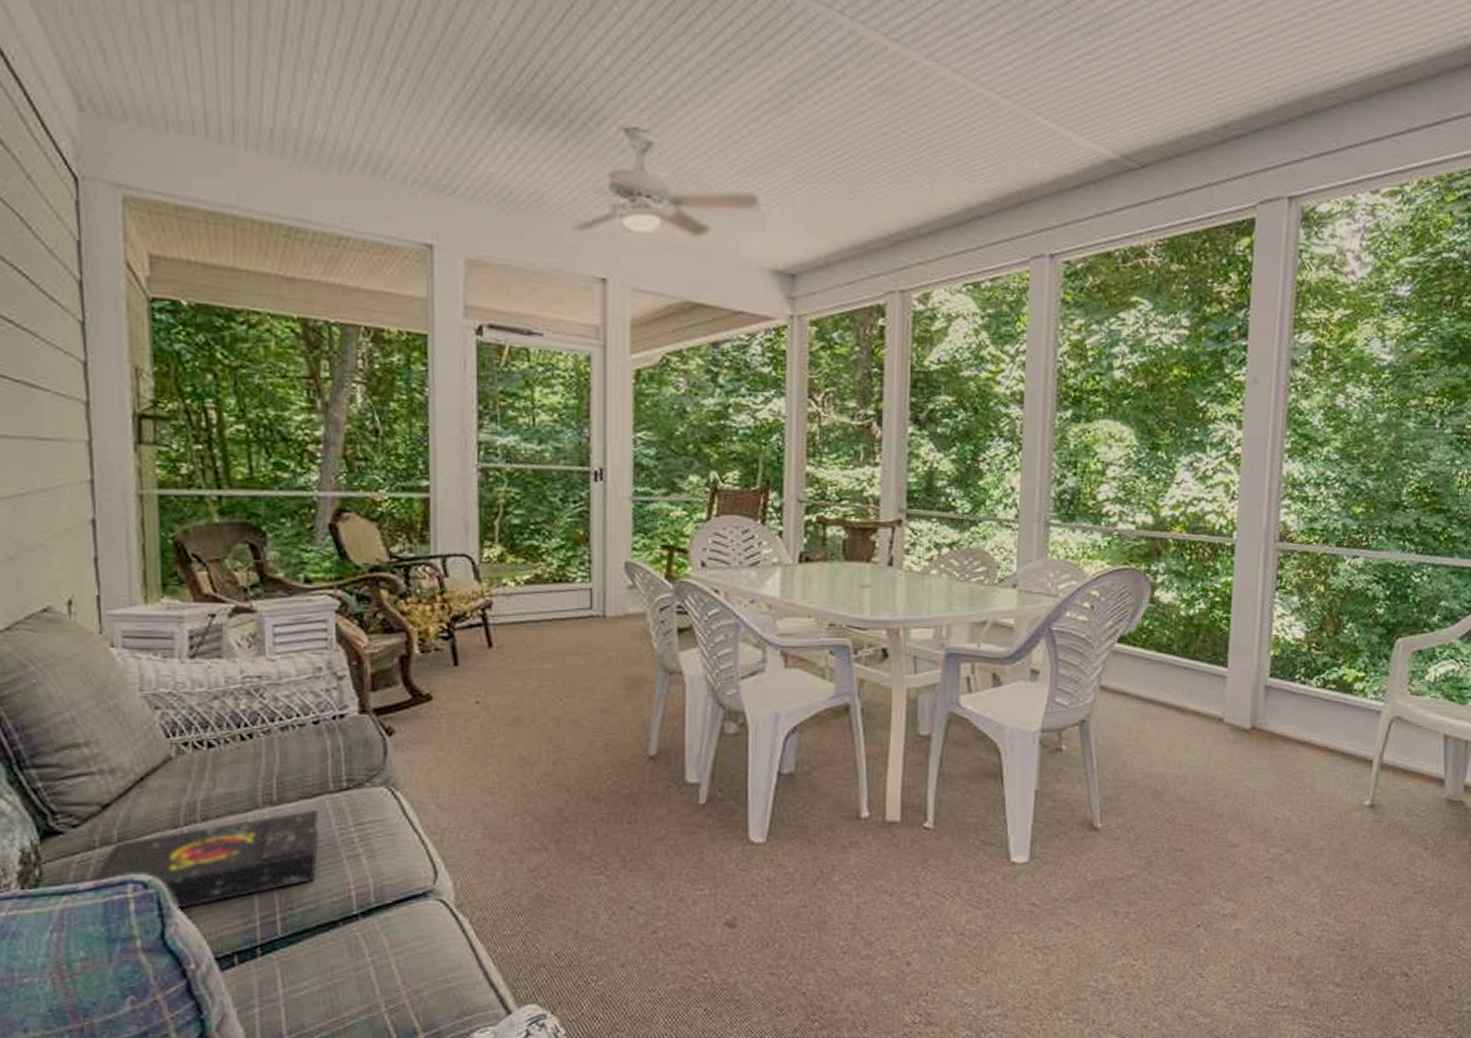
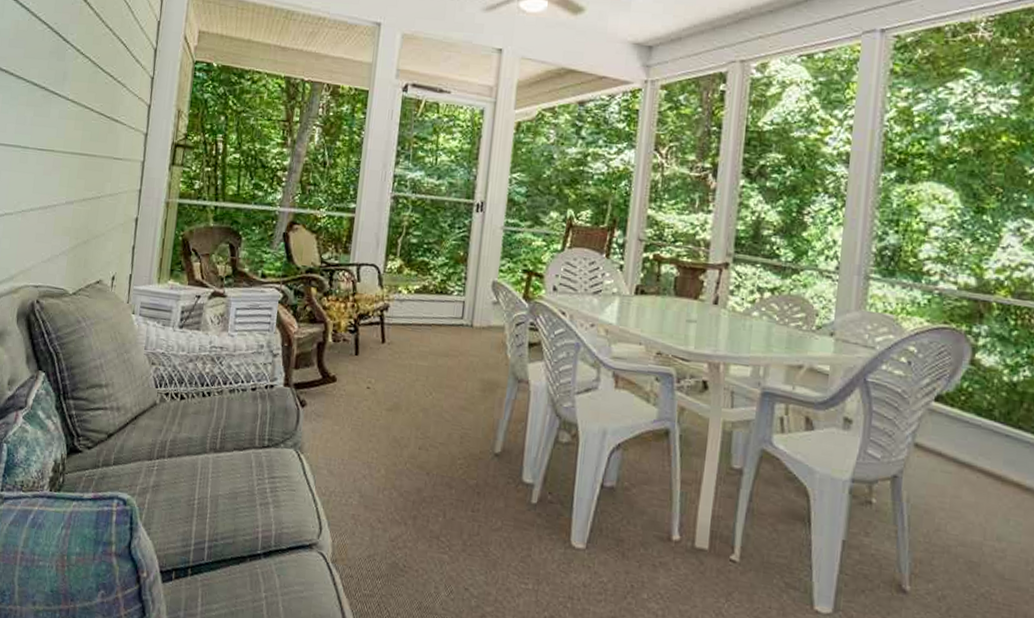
book: present [92,810,320,909] -> none [93,460,245,526]

